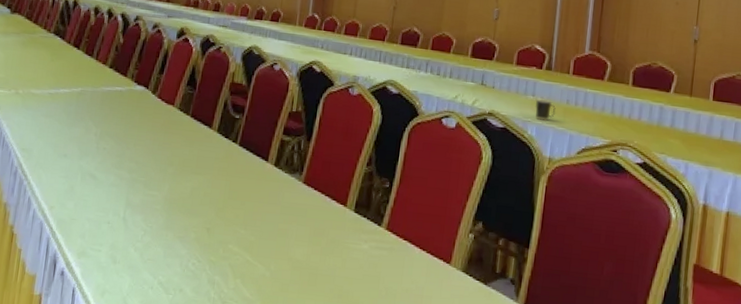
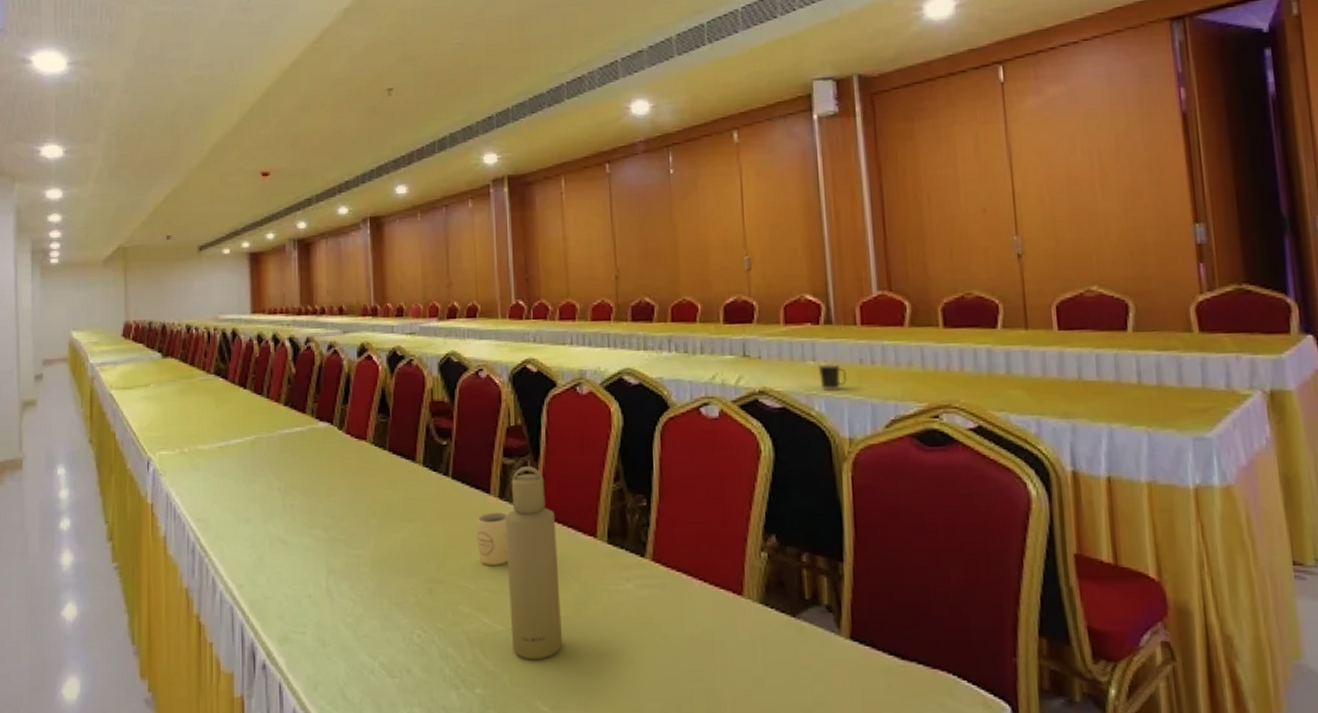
mug: none [251,175,280,218] -> present [476,512,508,565]
bottle: none [267,143,317,294] -> present [505,465,562,660]

